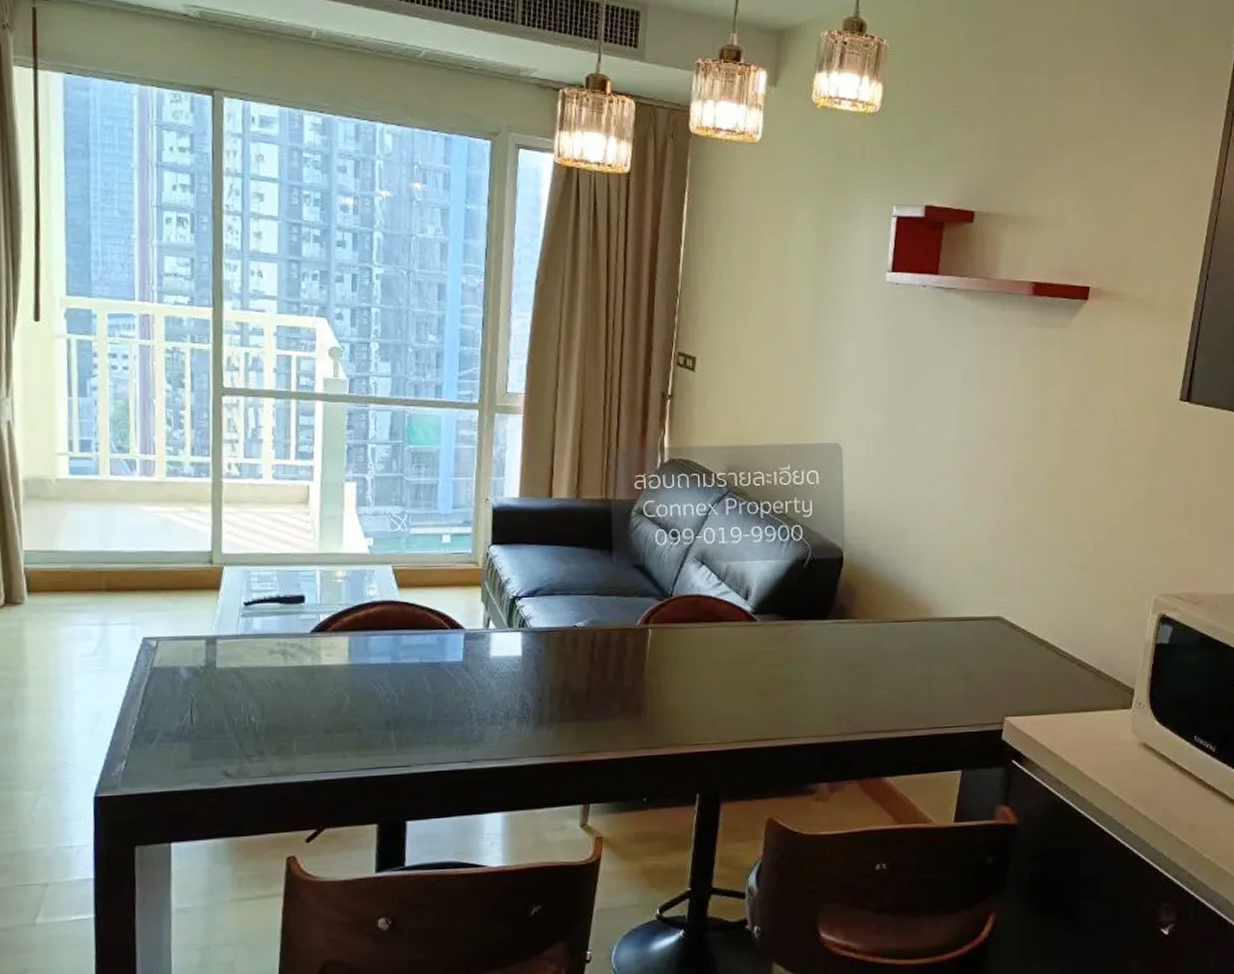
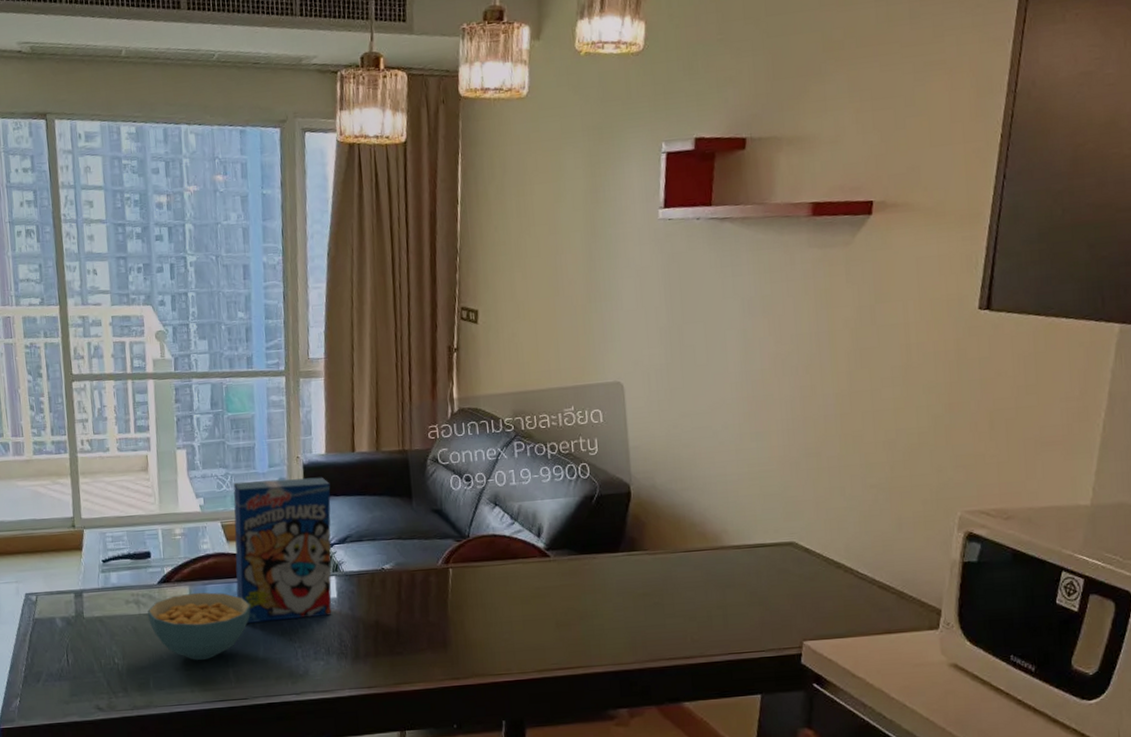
cereal bowl: none [296,644,421,722] -> present [148,592,251,661]
cereal box: none [405,522,522,681] -> present [233,477,332,623]

